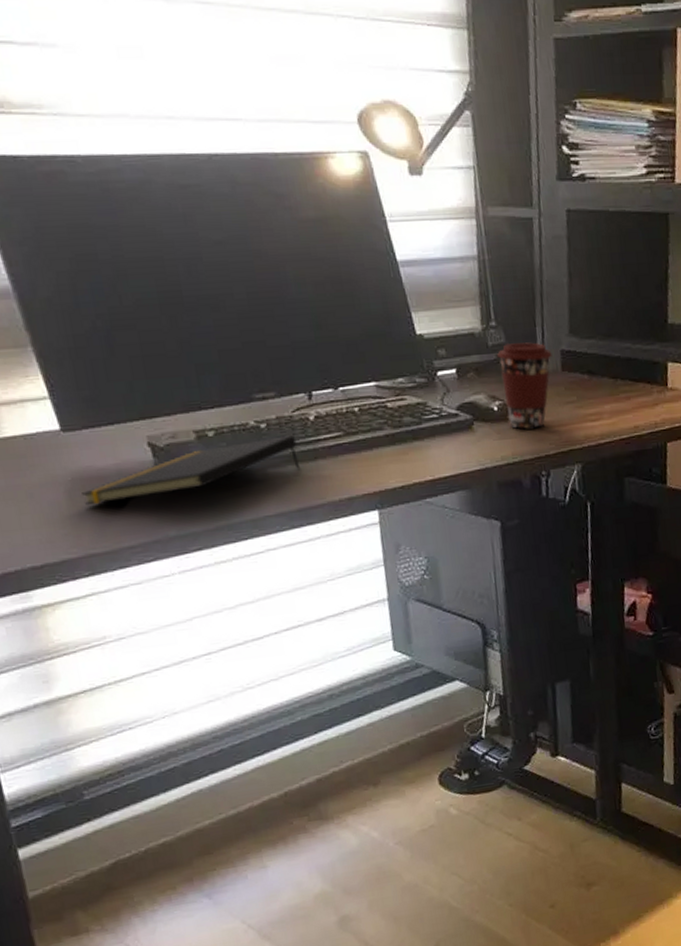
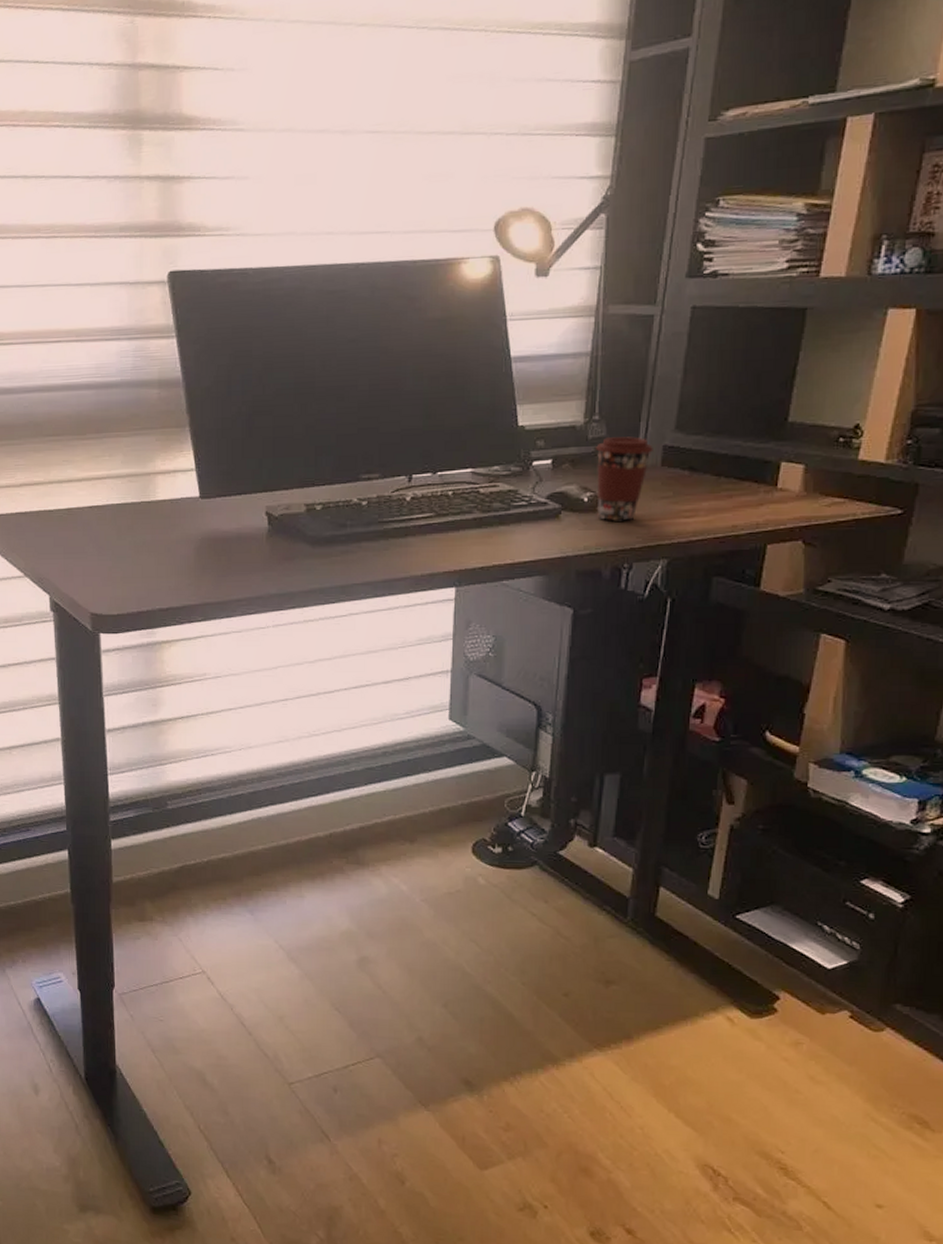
notepad: present [82,435,301,506] -> none [207,513,392,562]

